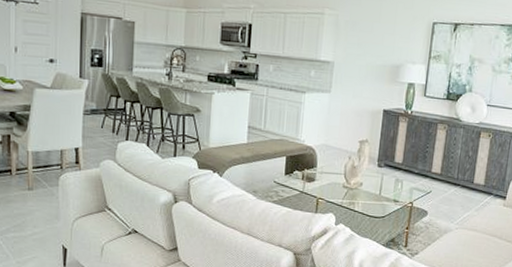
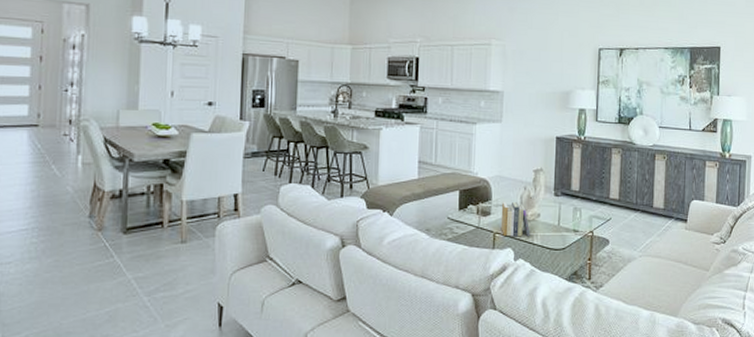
books: none [324,169,352,204] -> present [500,201,531,237]

